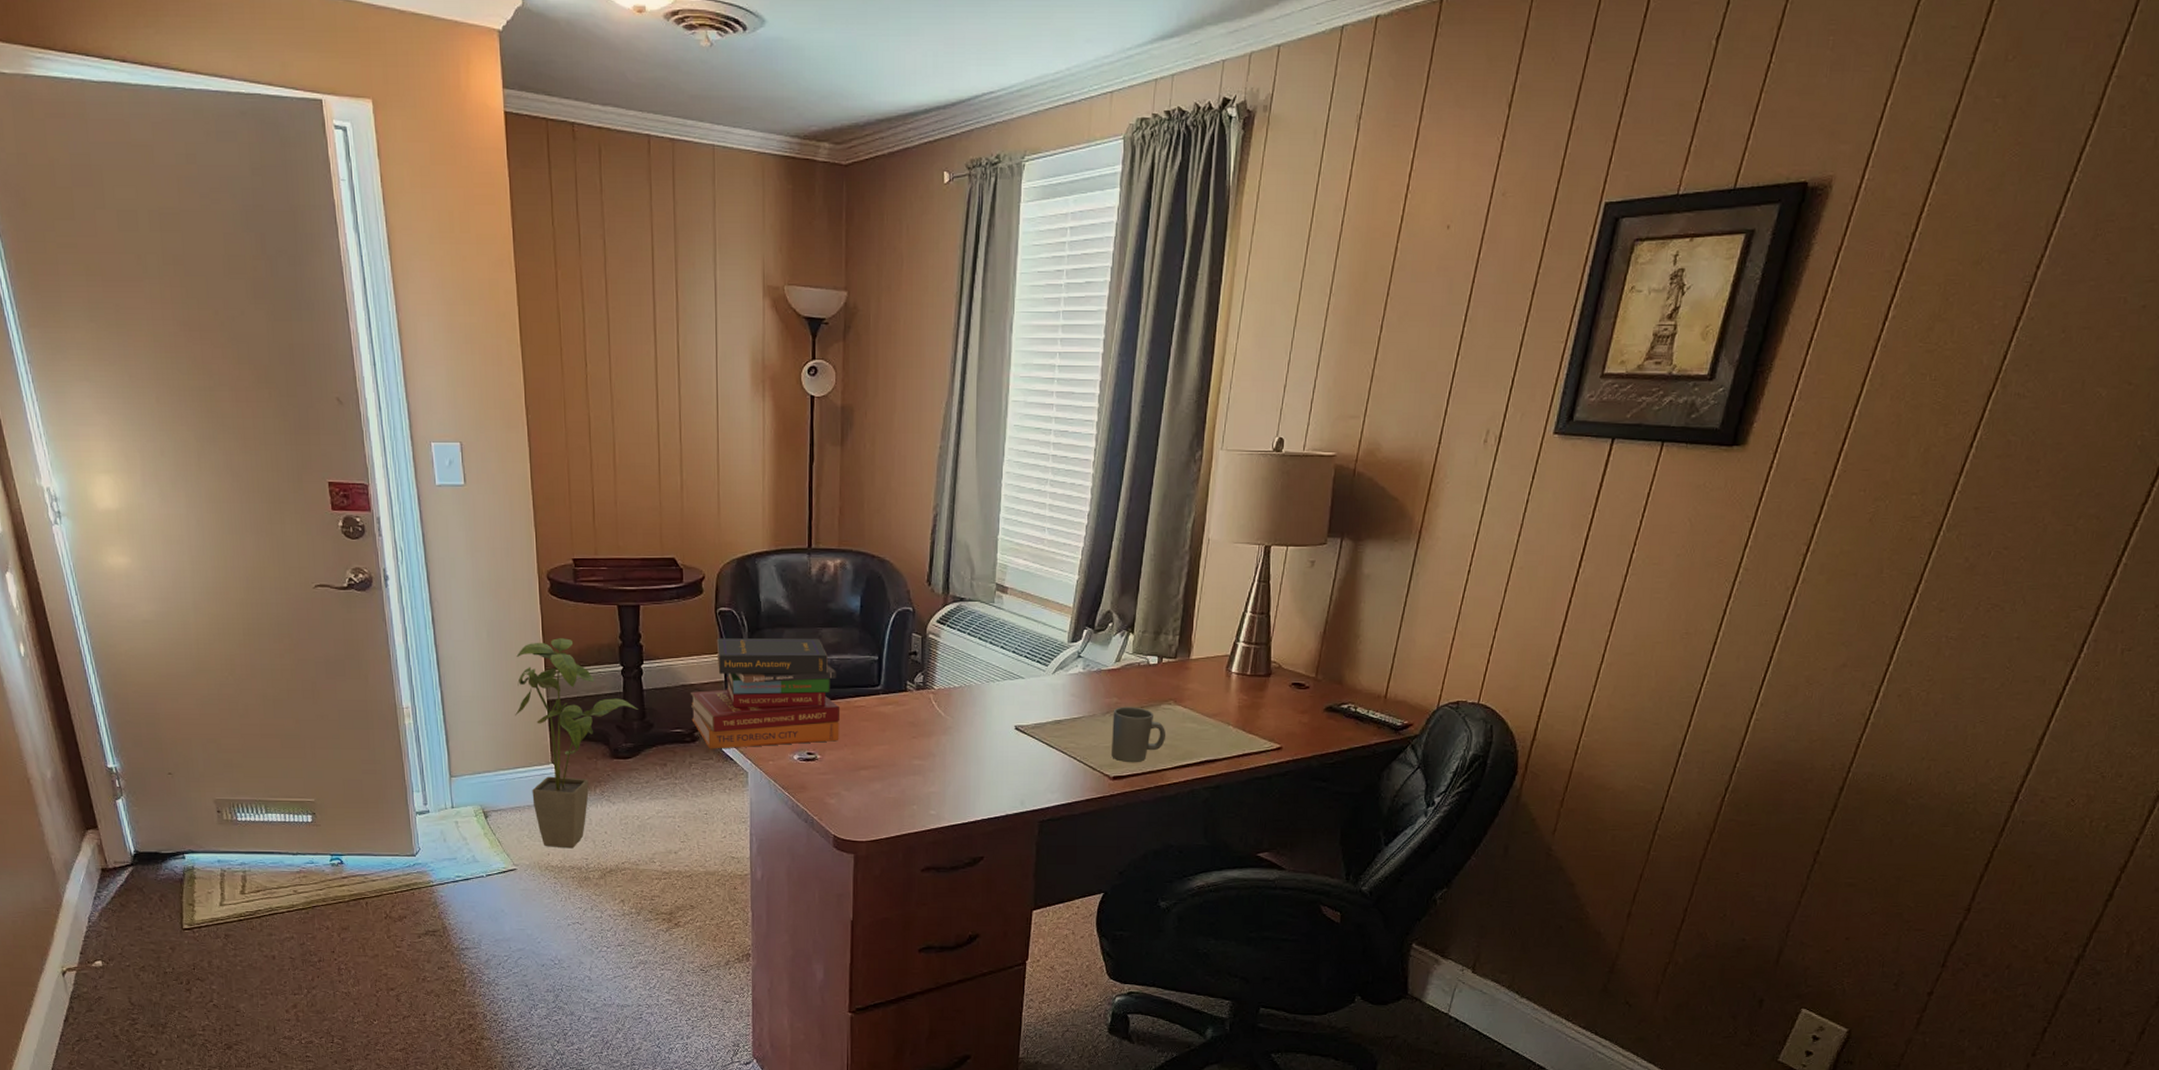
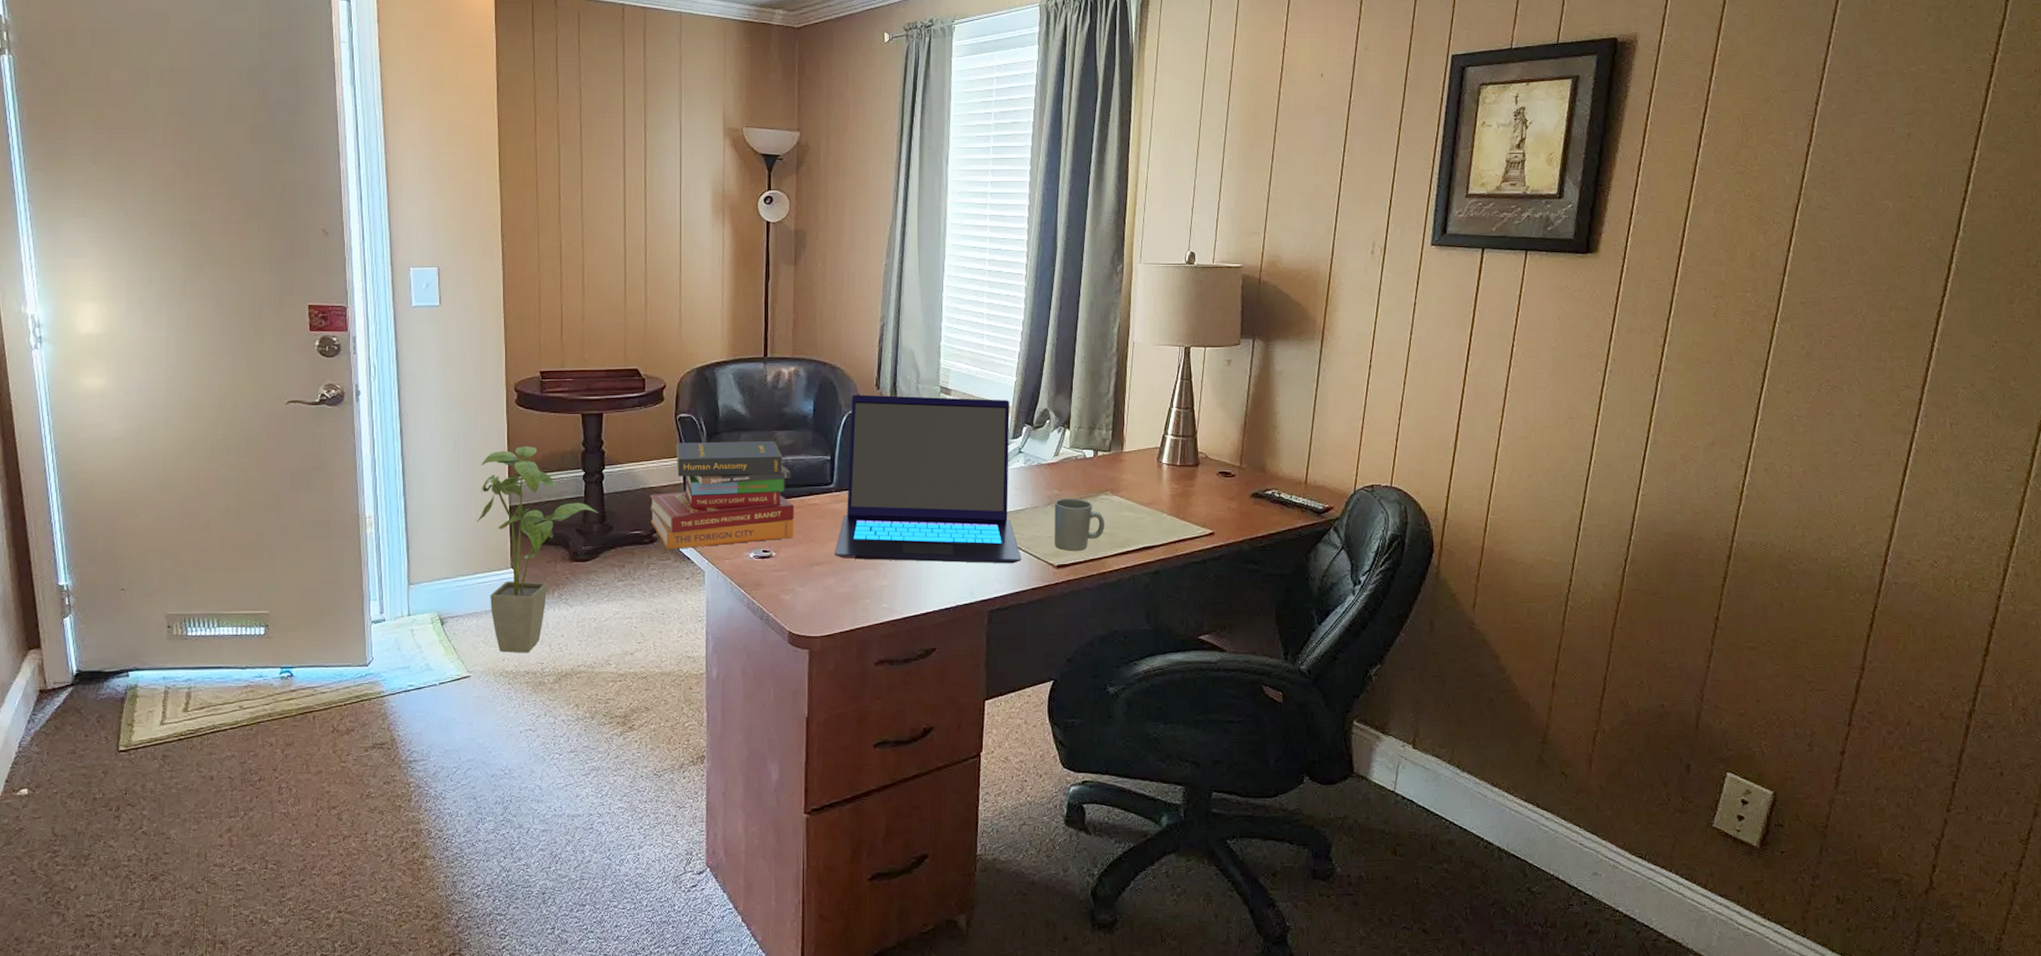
laptop: none [881,591,1076,774] -> present [834,394,1022,564]

